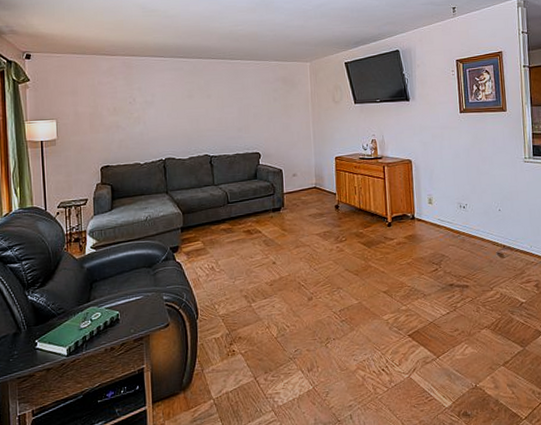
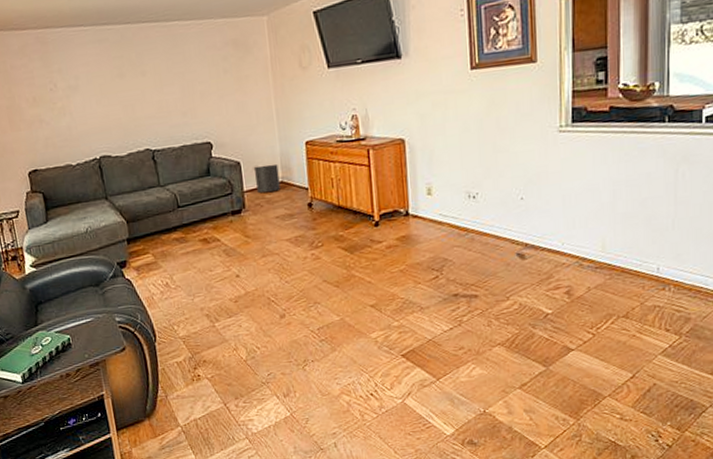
waste bin: none [294,172,314,195] -> present [255,163,281,193]

